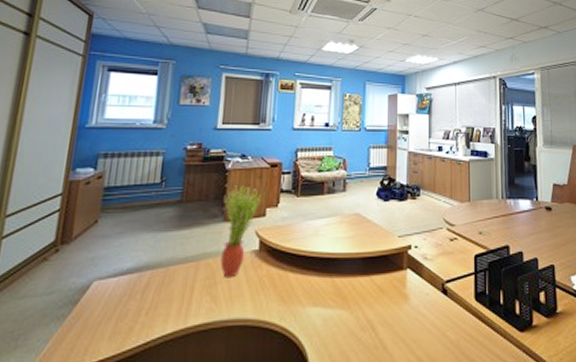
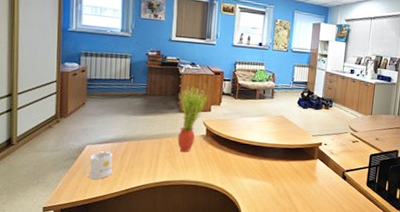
mug: none [84,286,130,333] -> present [83,151,113,180]

